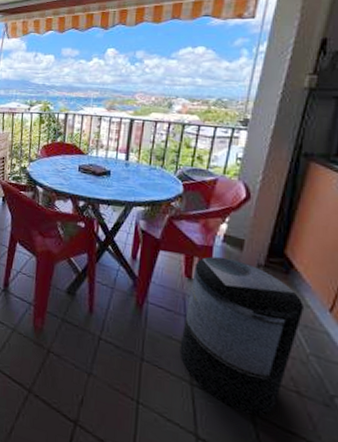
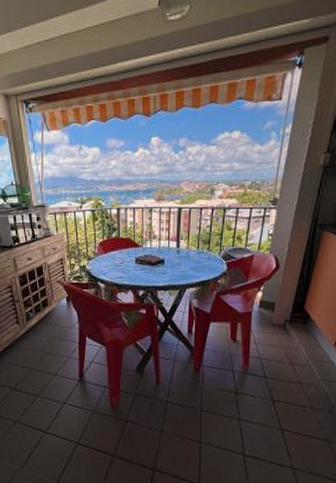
trash can: present [179,256,304,416] -> none [229,319,317,431]

